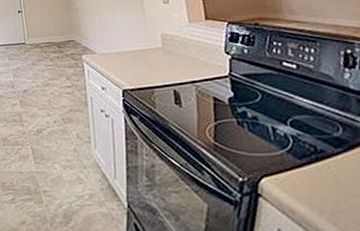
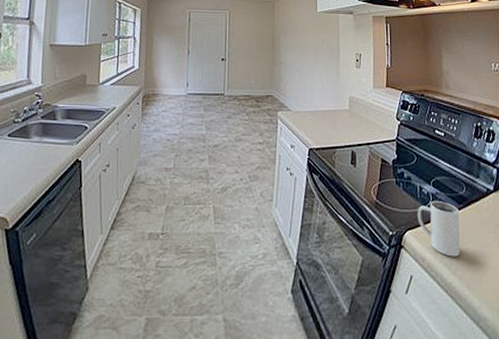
mug: none [273,143,350,211] -> present [417,200,461,257]

